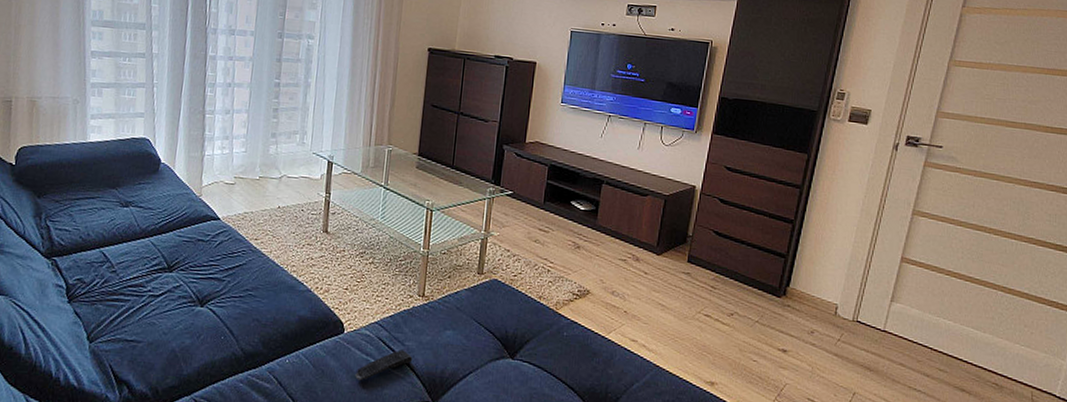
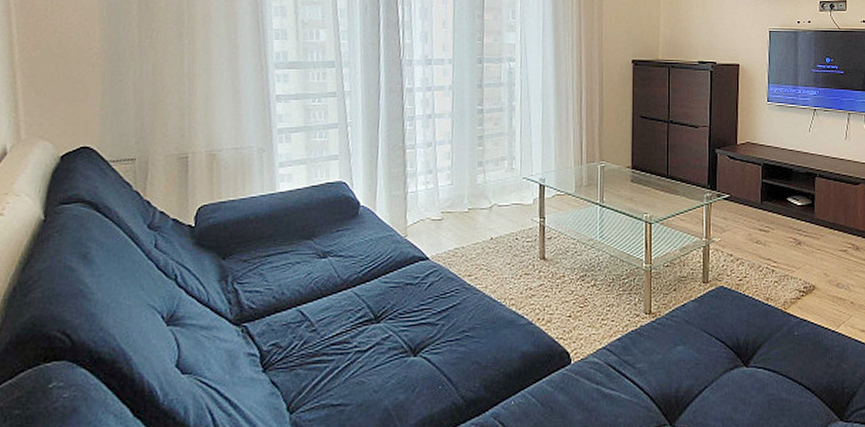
remote control: present [355,349,413,381] -> none [587,373,645,413]

